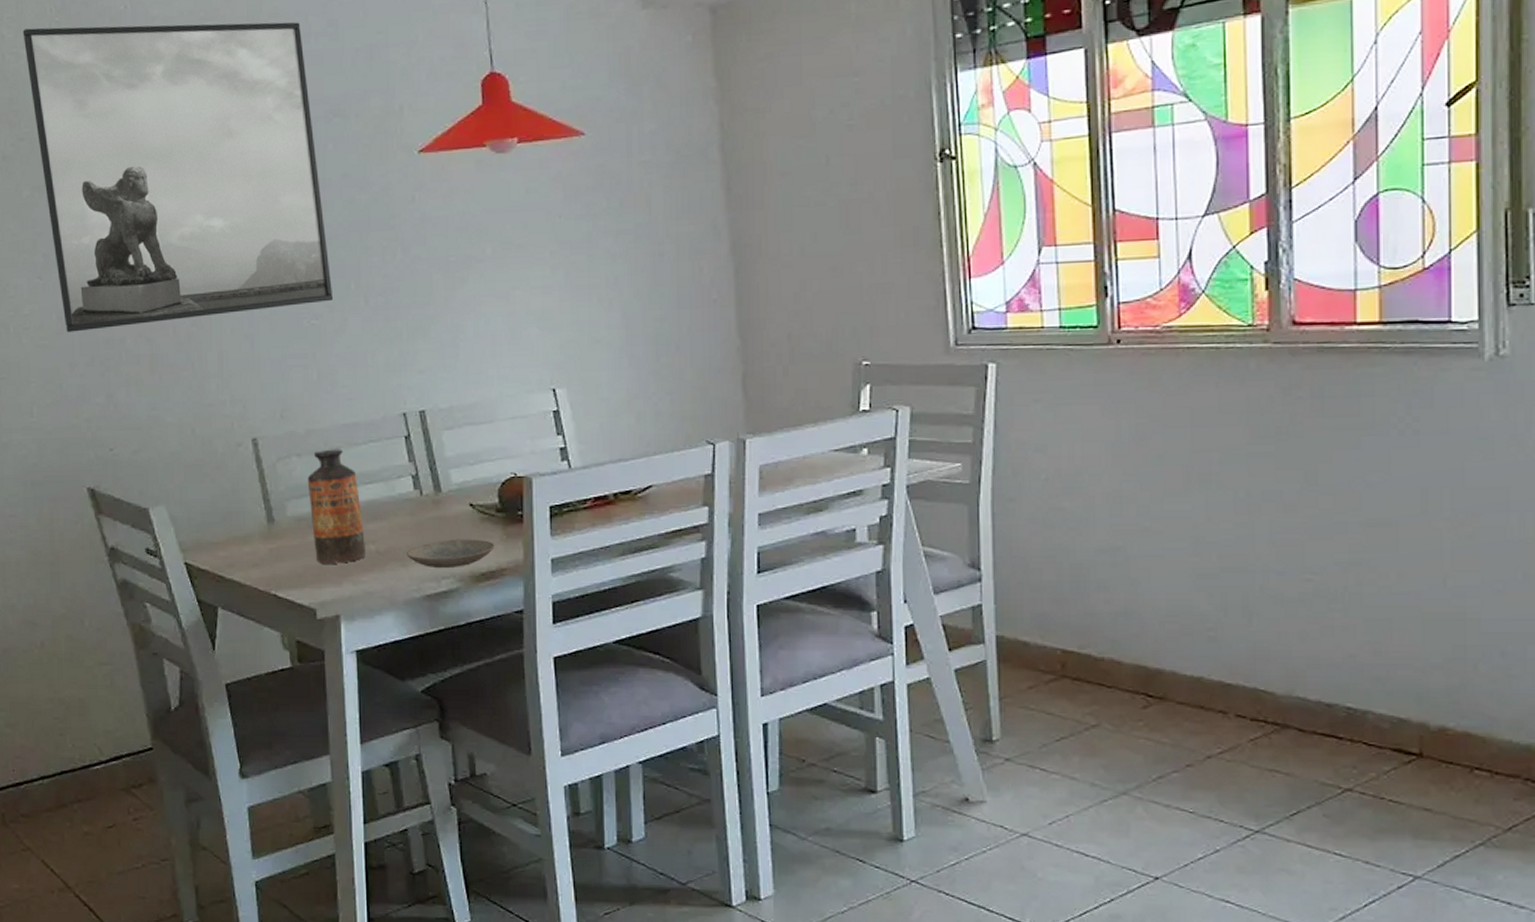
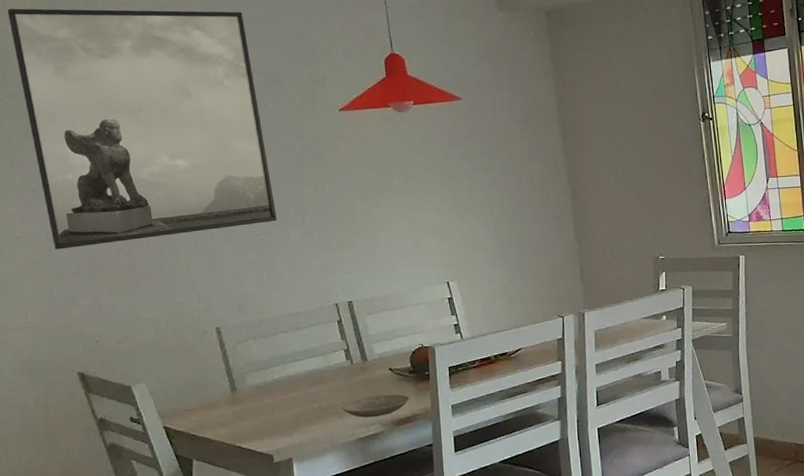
bottle: present [307,449,365,564] -> none [262,332,311,420]

